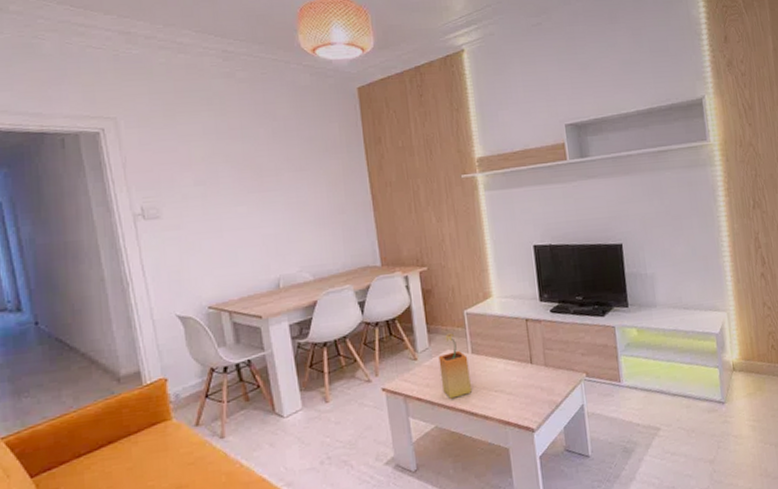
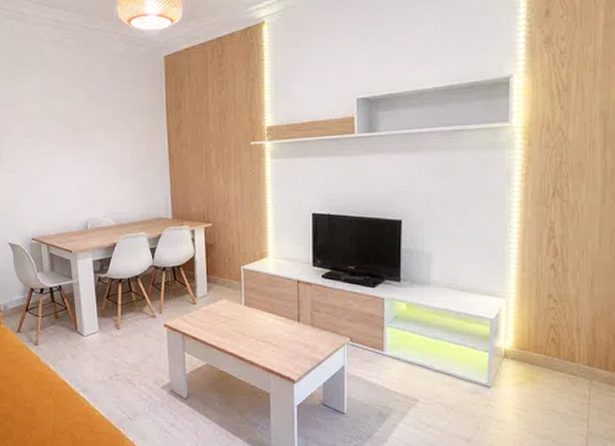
potted plant: present [438,333,472,399] -> none [215,285,241,342]

